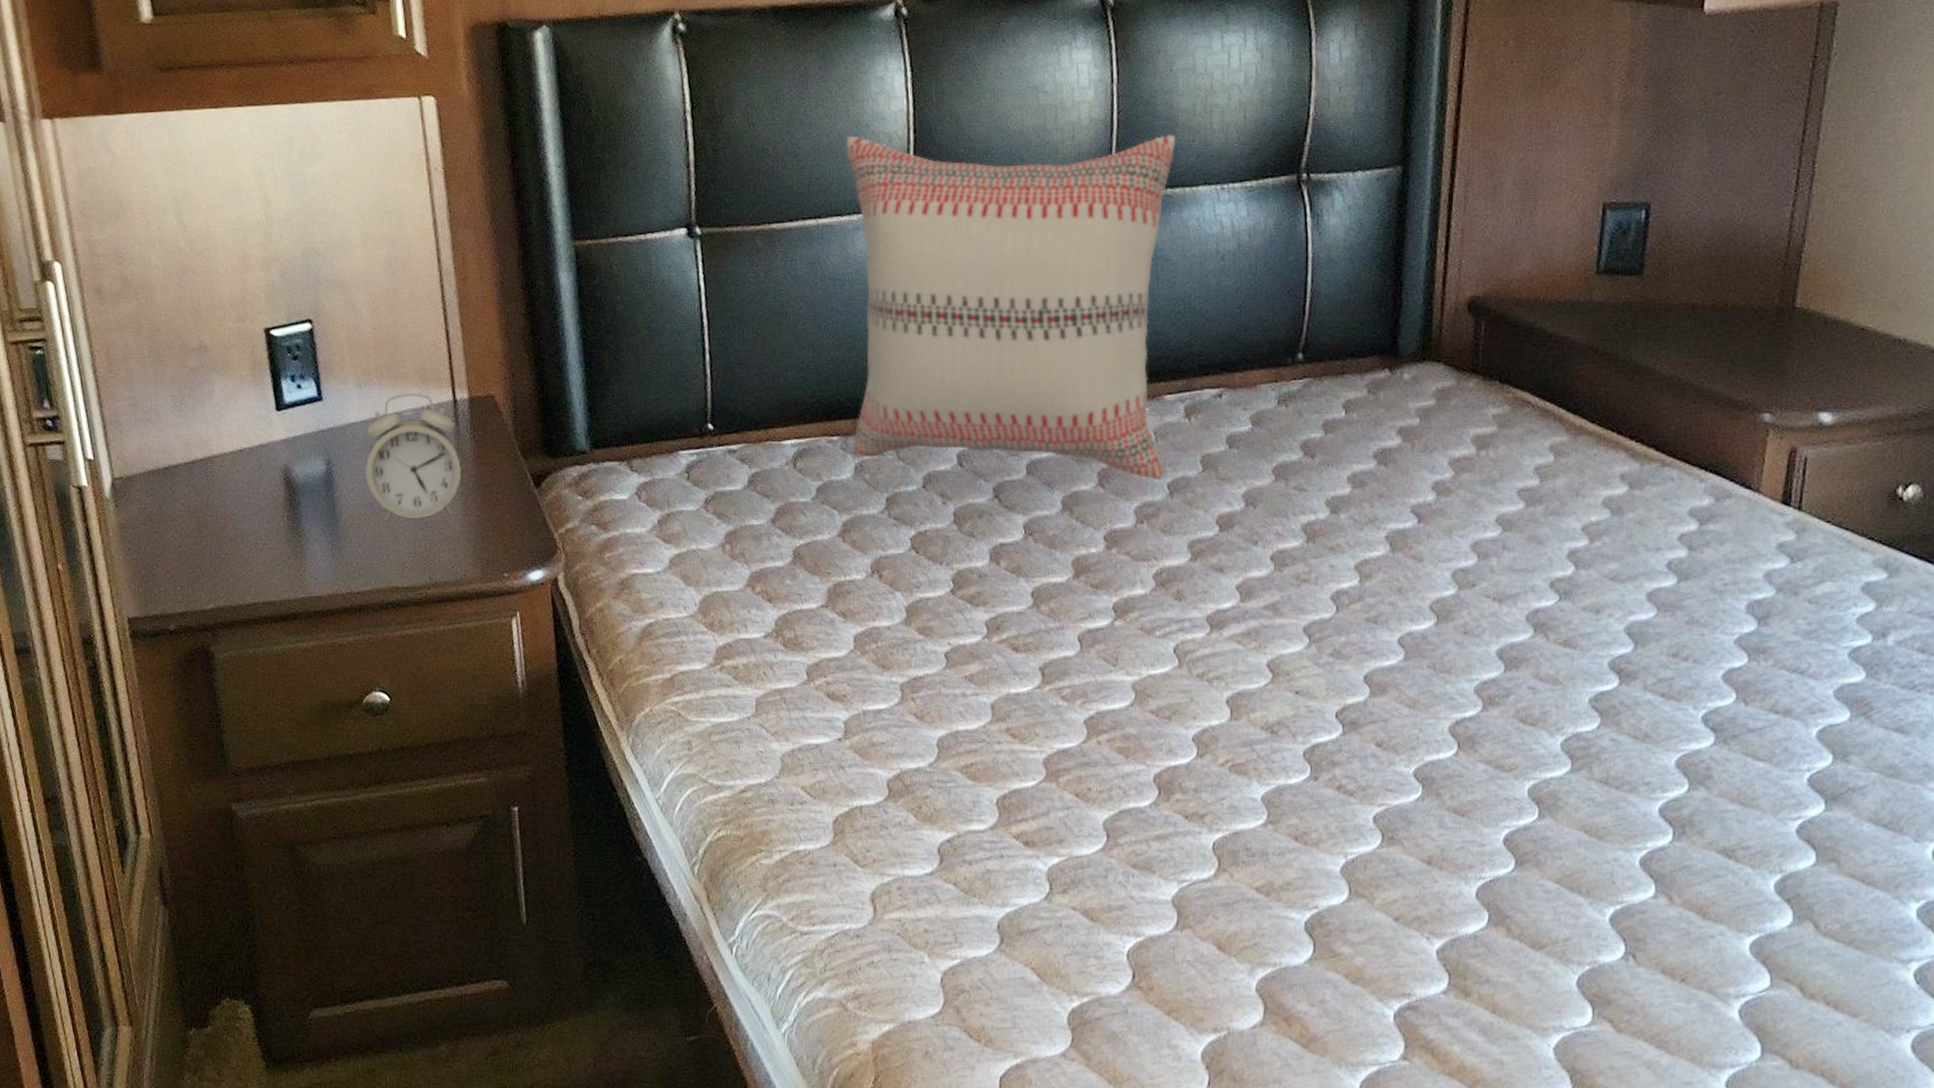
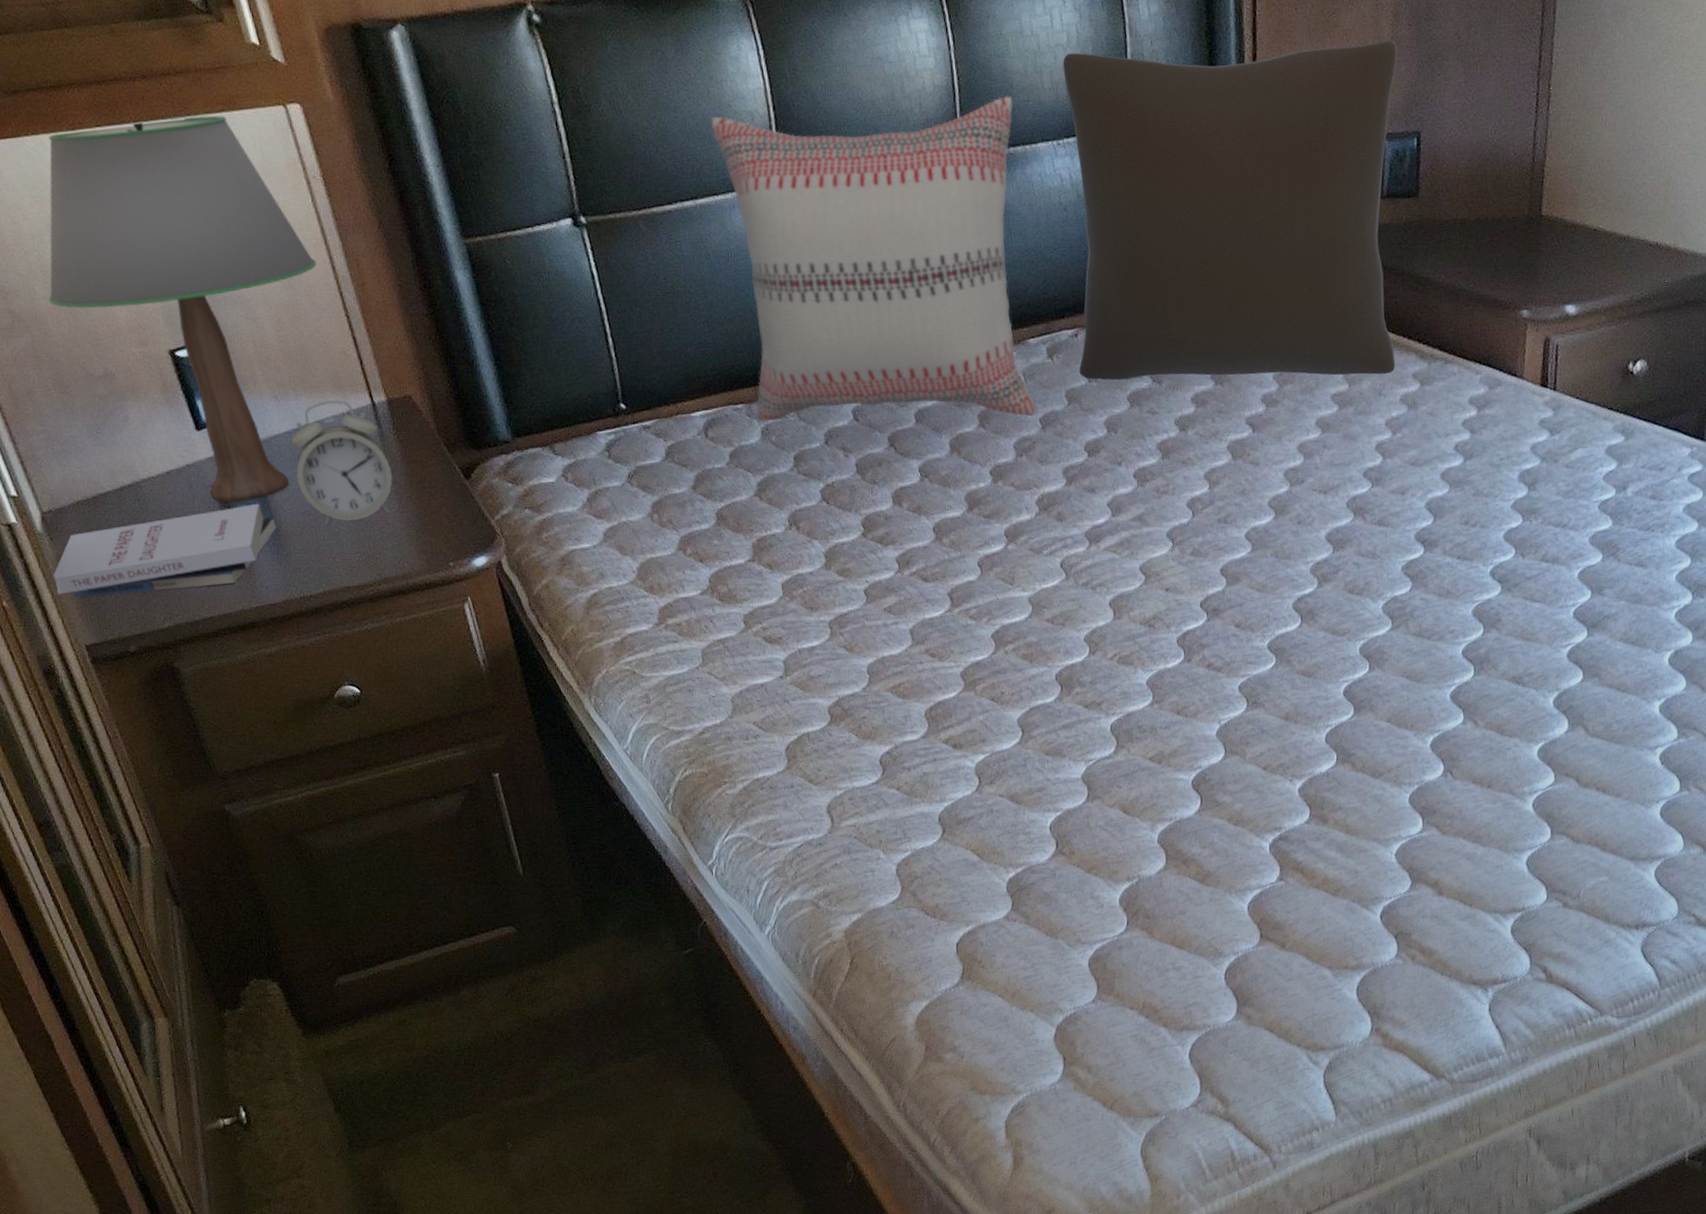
books: none [110,492,337,571] -> present [52,504,277,598]
table lamp: none [160,102,424,488] -> present [48,115,317,503]
pillow: none [1219,94,1629,471] -> present [1062,40,1398,380]

